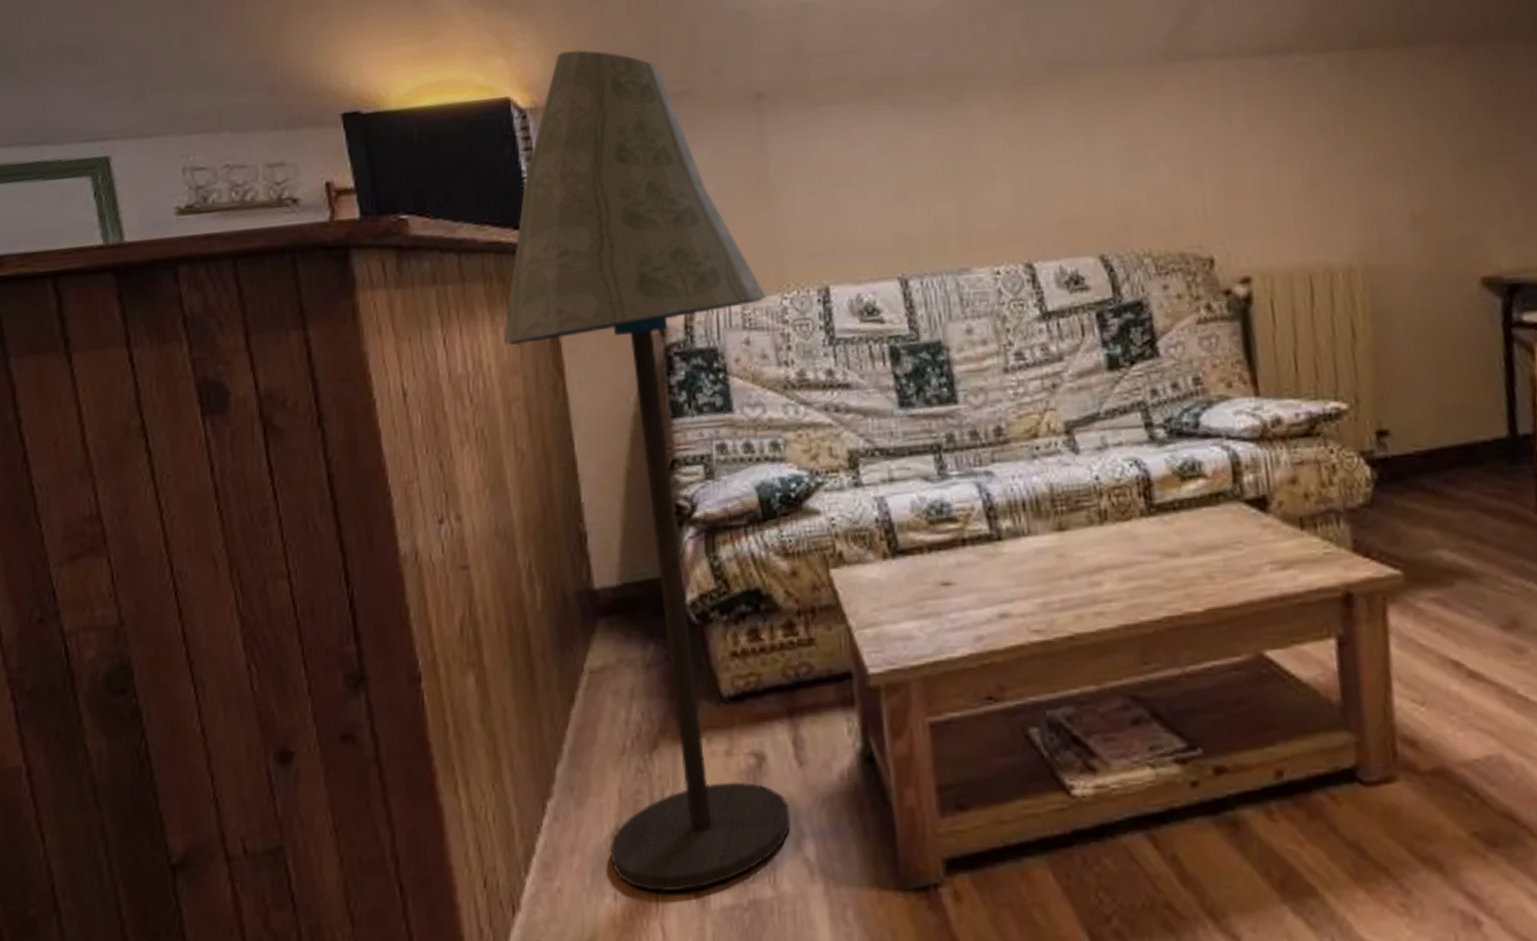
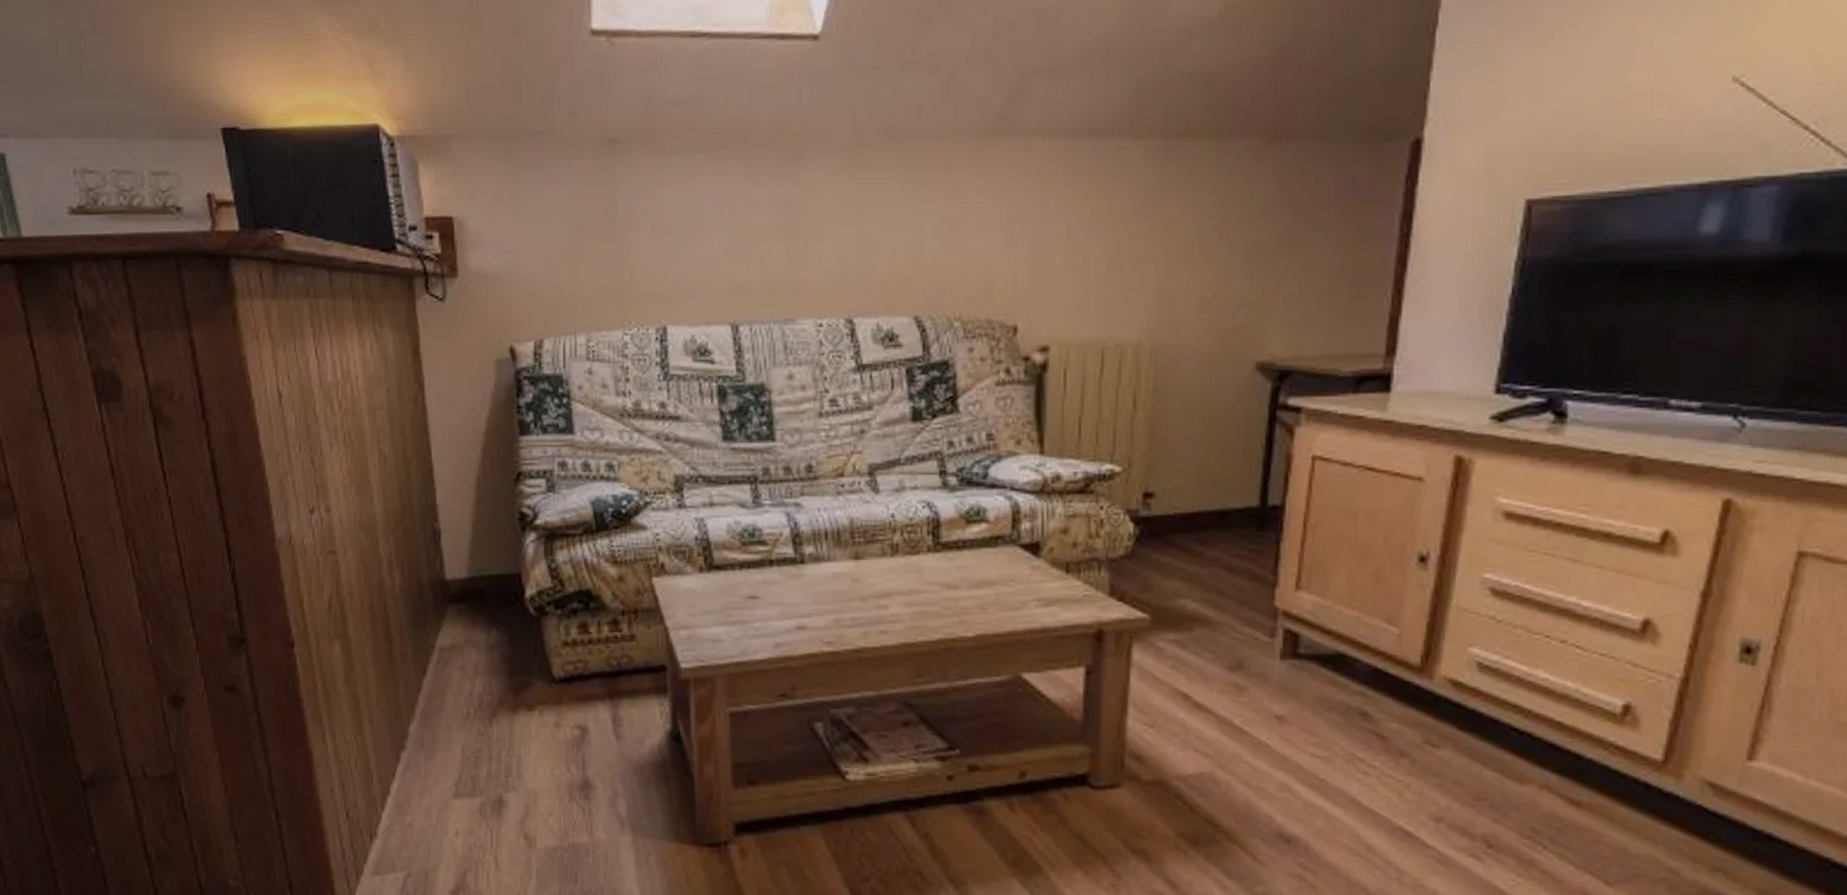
floor lamp: present [504,49,790,893] -> none [370,82,609,832]

